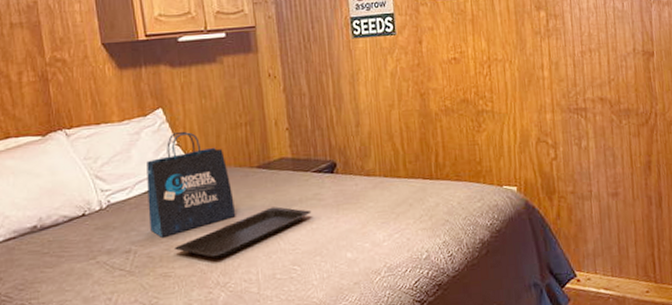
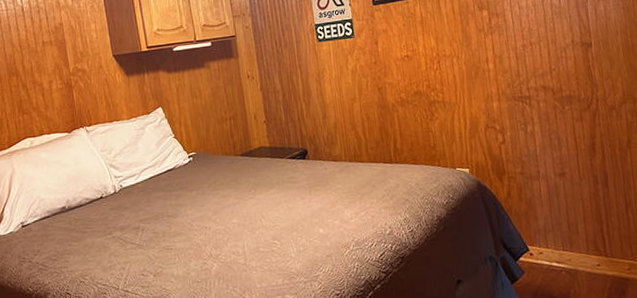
tote bag: present [147,131,236,238] -> none [150,126,224,216]
serving tray: present [175,206,312,259] -> none [175,189,288,234]

